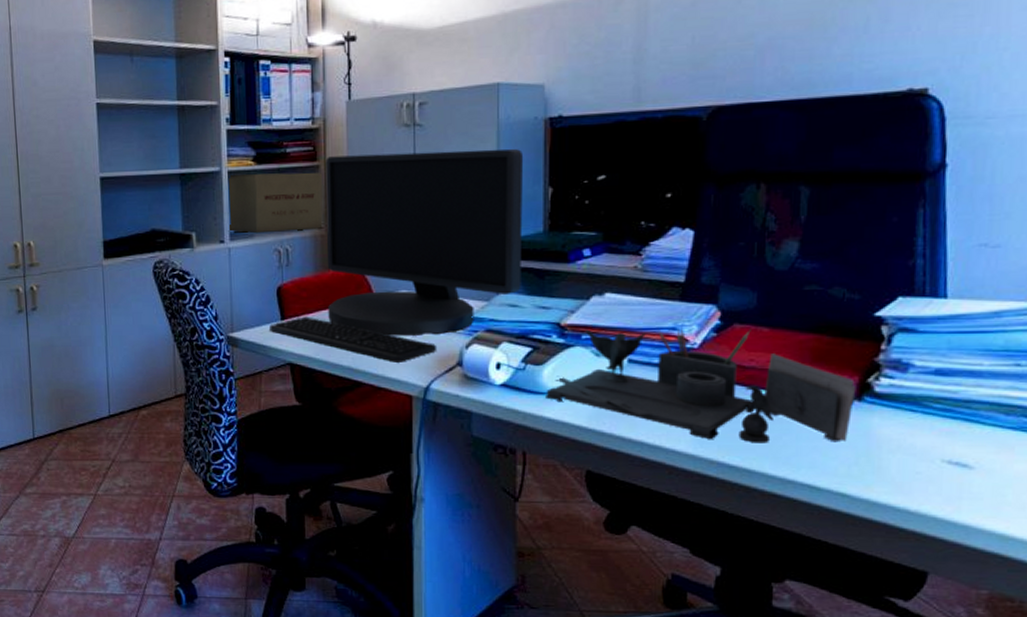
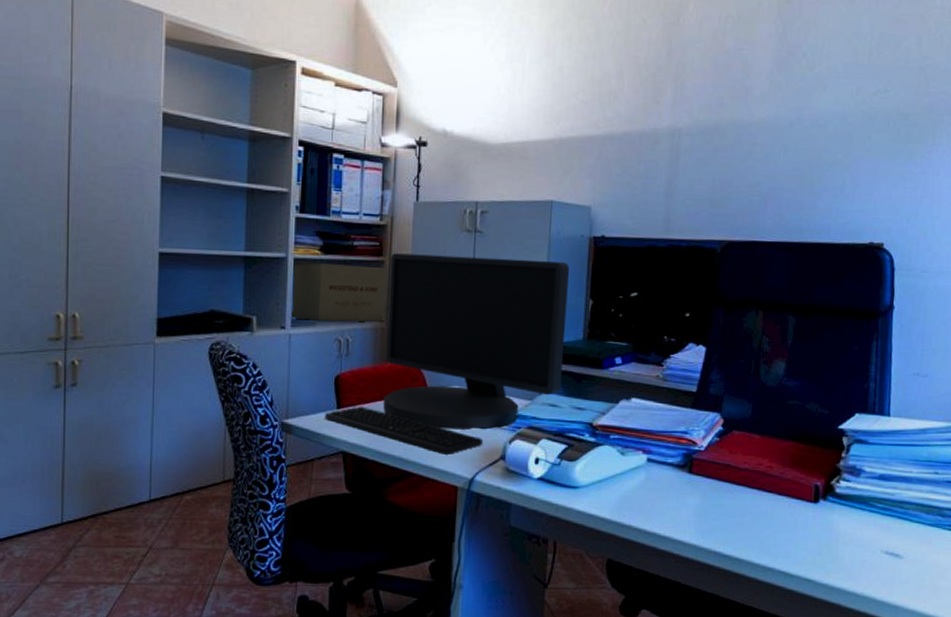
desk organizer: present [544,326,856,443] -> none [575,430,823,536]

